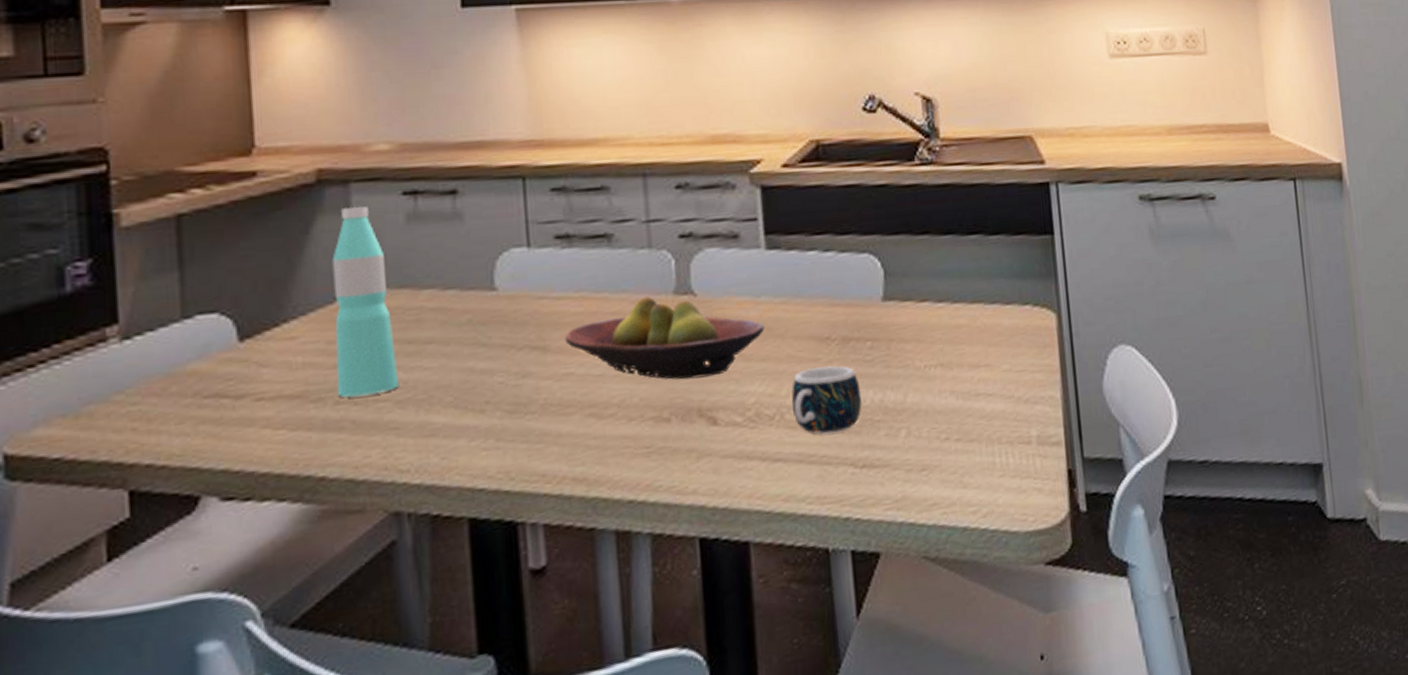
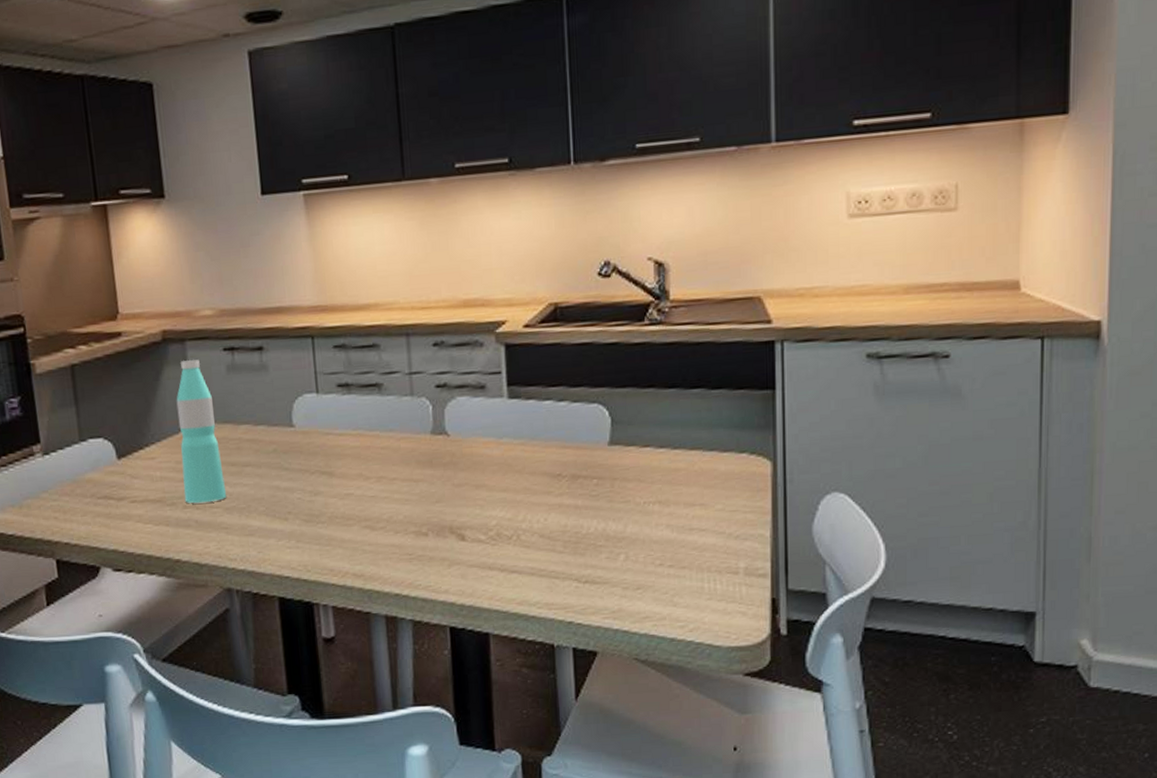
fruit bowl: present [564,296,765,380] -> none [345,435,506,503]
mug: present [791,365,862,435] -> none [526,498,587,554]

